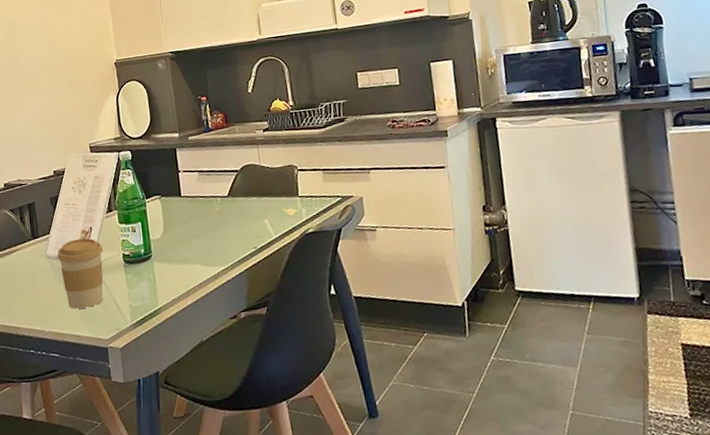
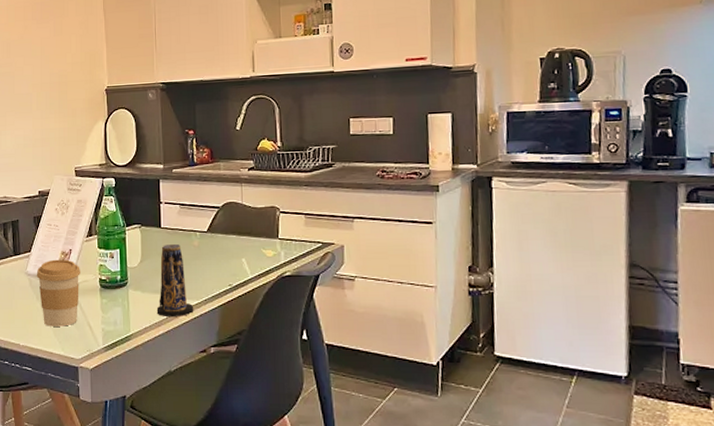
candle: none [183,212,221,286] -> present [156,244,194,316]

